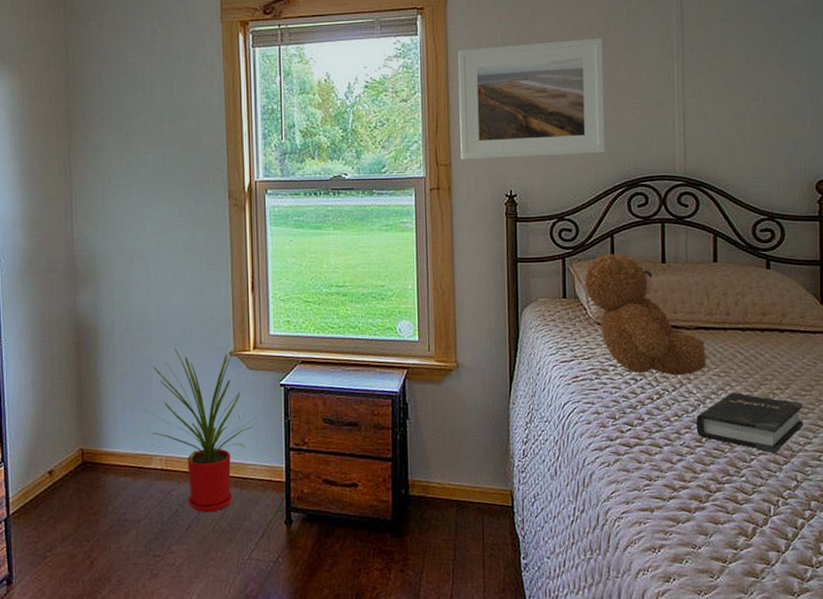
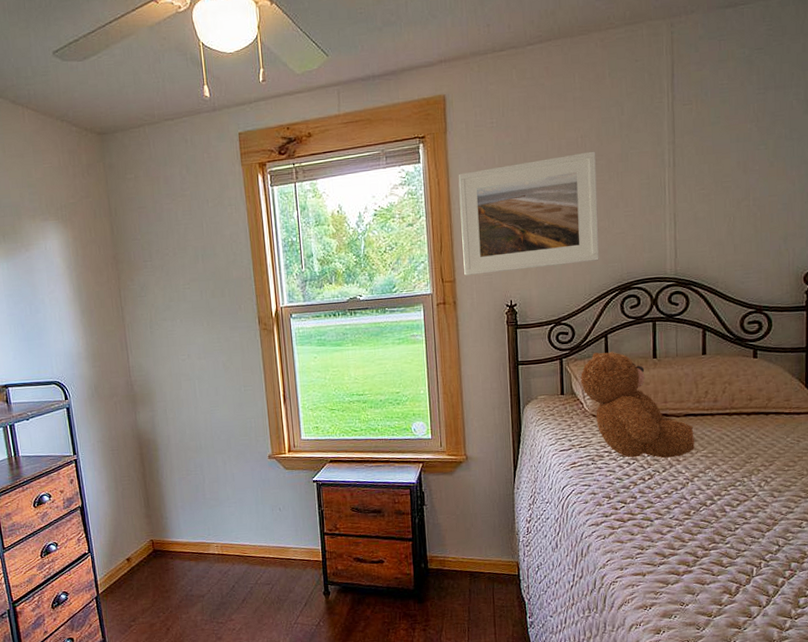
house plant: present [145,346,261,513] -> none [201,450,298,588]
hardback book: present [696,393,804,454] -> none [684,471,786,523]

